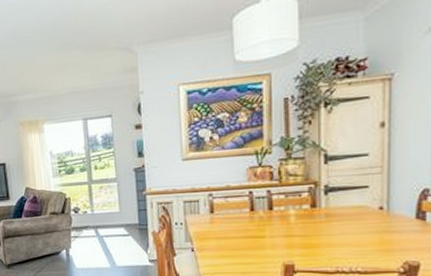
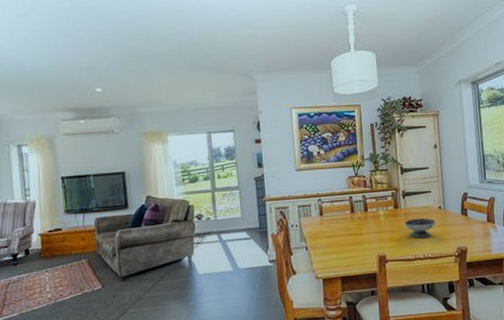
bowl: none [324,220,373,246] -> present [404,217,436,238]

